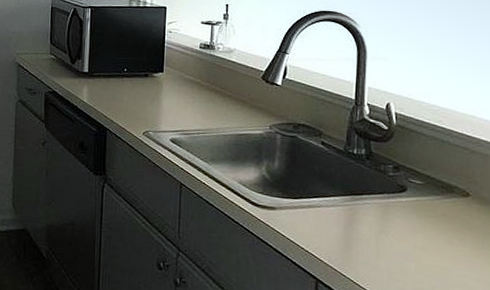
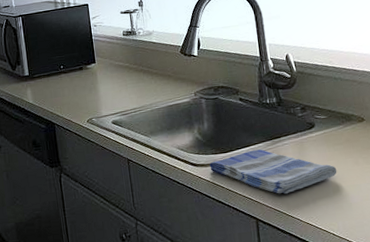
dish towel: none [273,202,424,260] -> present [209,149,337,194]

